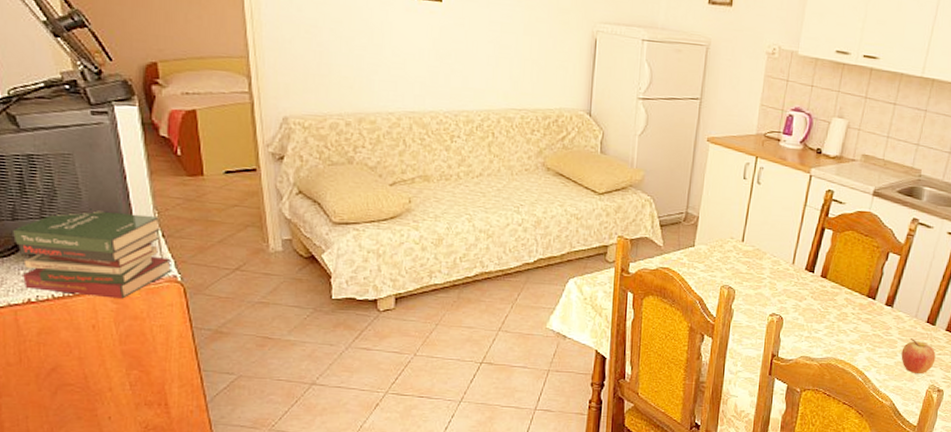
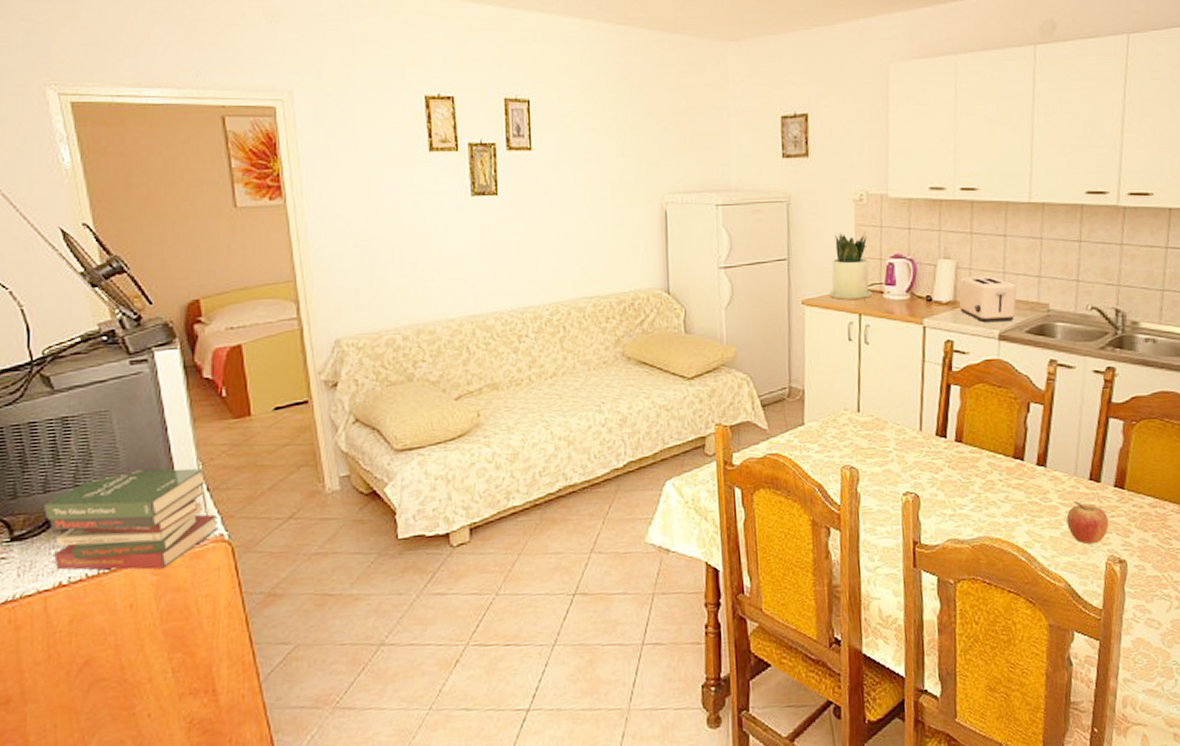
planter: none [732,81,774,144] -> present [829,232,873,301]
toaster: none [844,136,897,180] -> present [959,275,1017,322]

